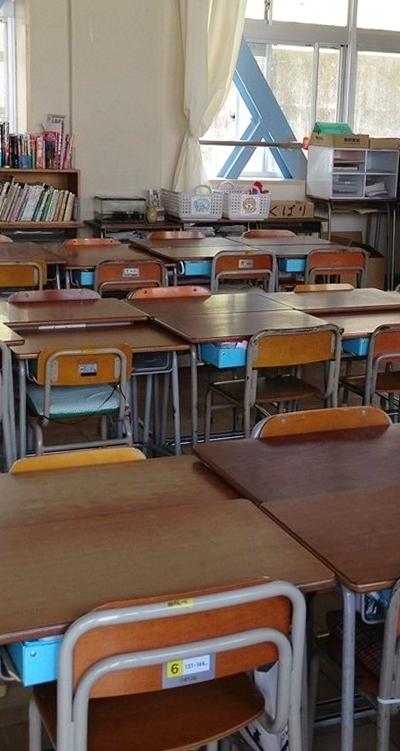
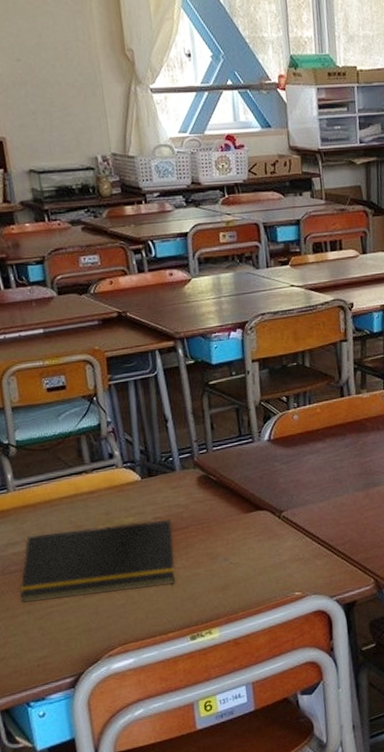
notepad: none [31,495,166,554] -> present [19,519,176,603]

